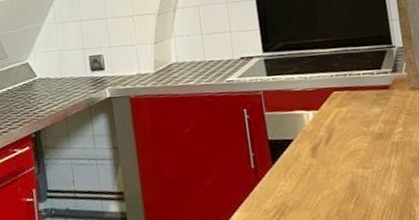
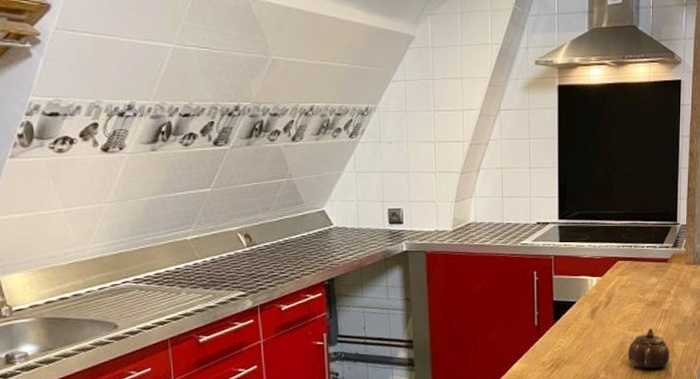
teapot: none [360,164,411,212] -> present [628,328,670,369]

